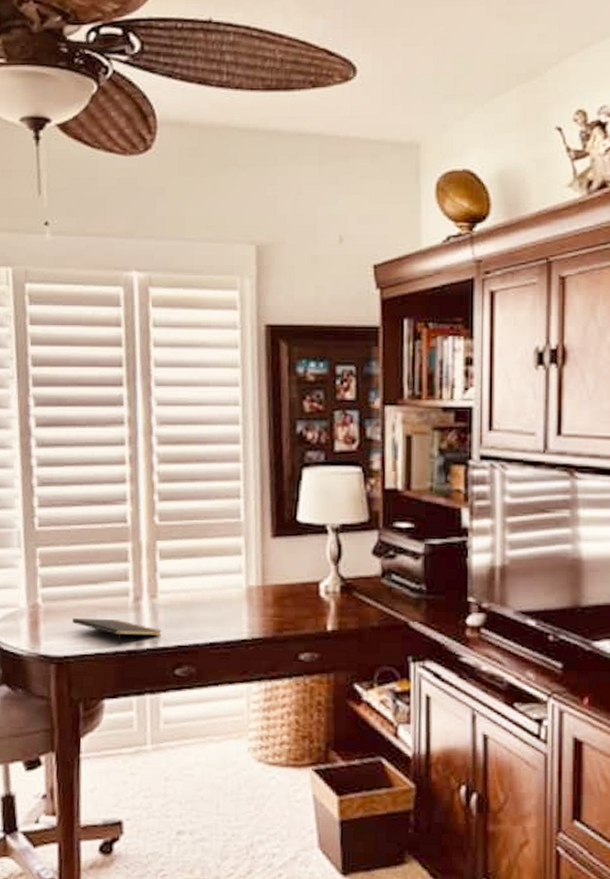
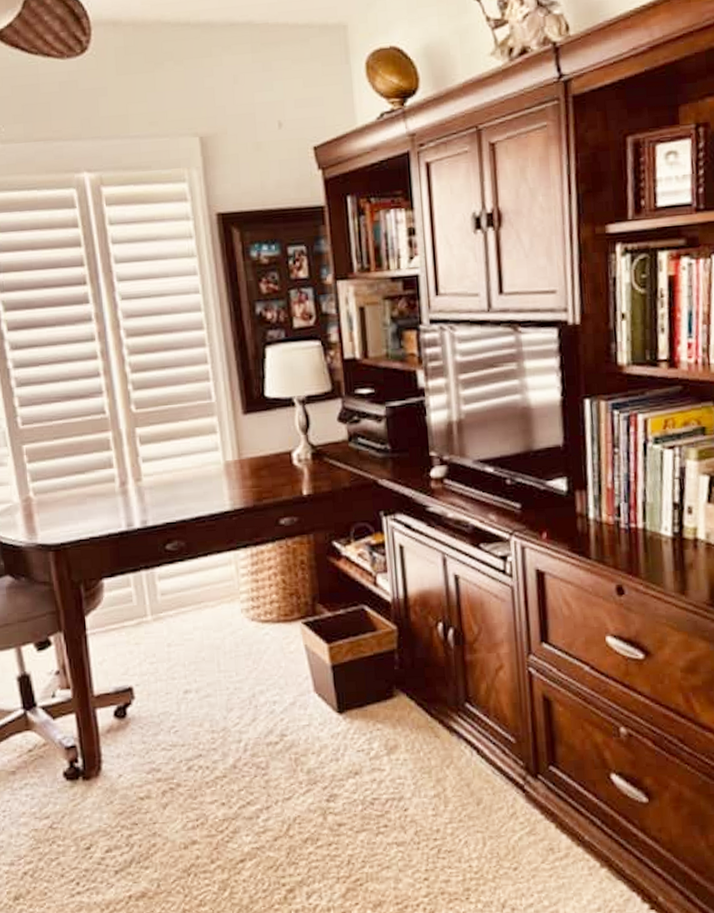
notepad: present [72,617,162,646] -> none [64,504,150,529]

